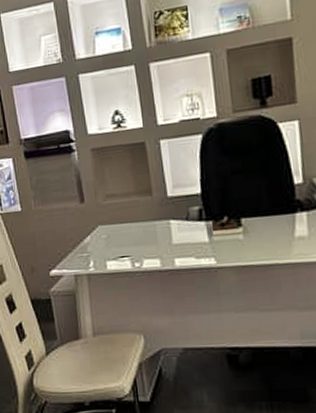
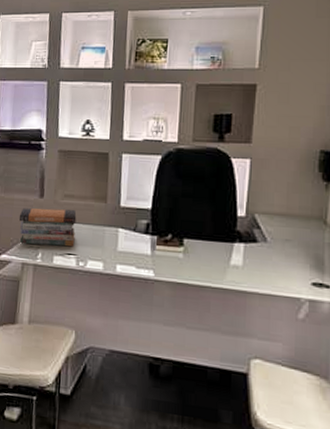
book stack: none [62,210,126,255] -> present [19,208,77,247]

